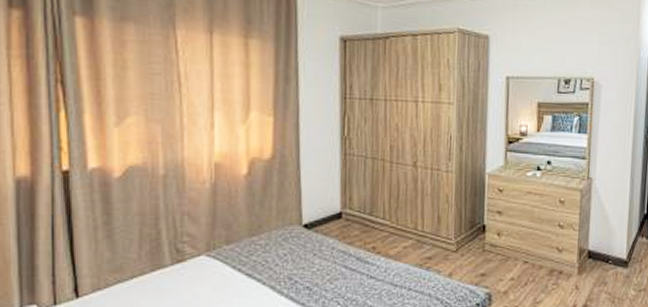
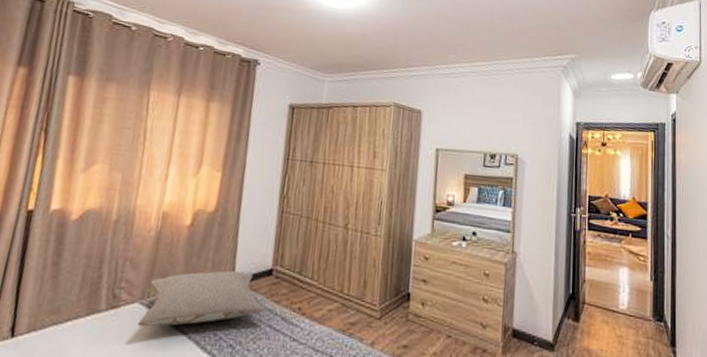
pillow: none [208,217,338,277] -> present [137,270,265,327]

